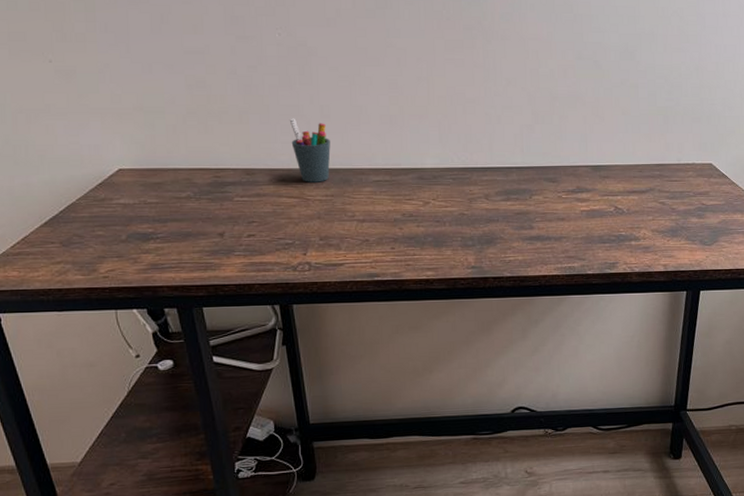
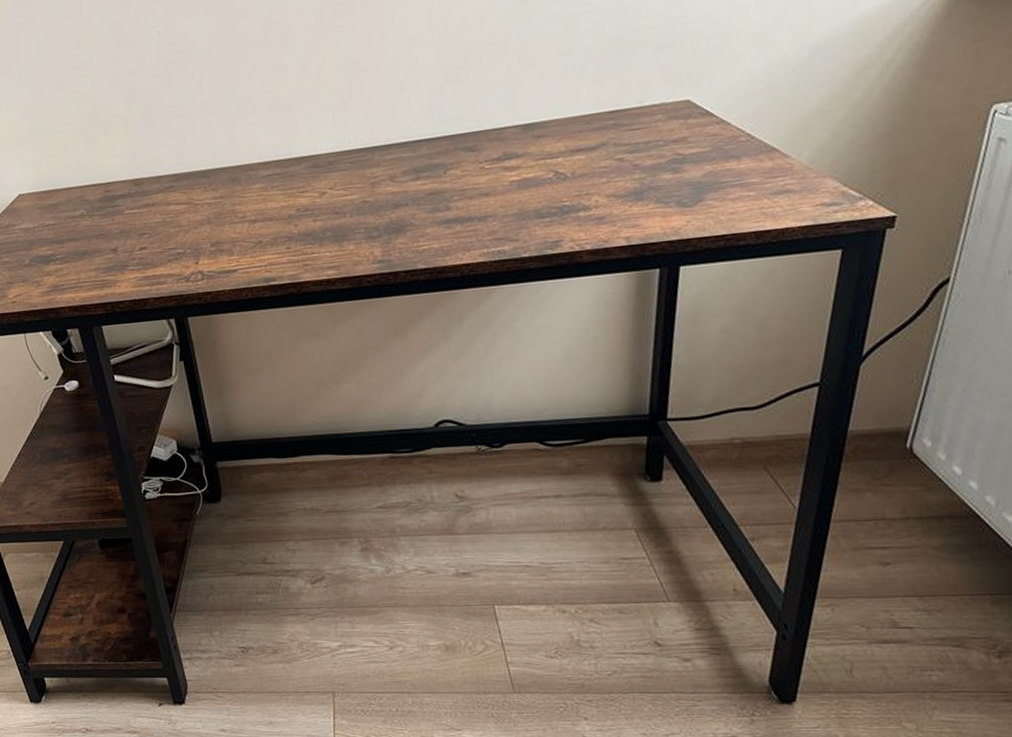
pen holder: present [290,118,331,183] -> none [174,119,217,186]

